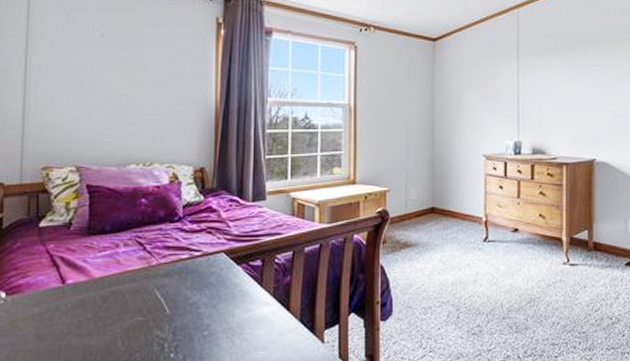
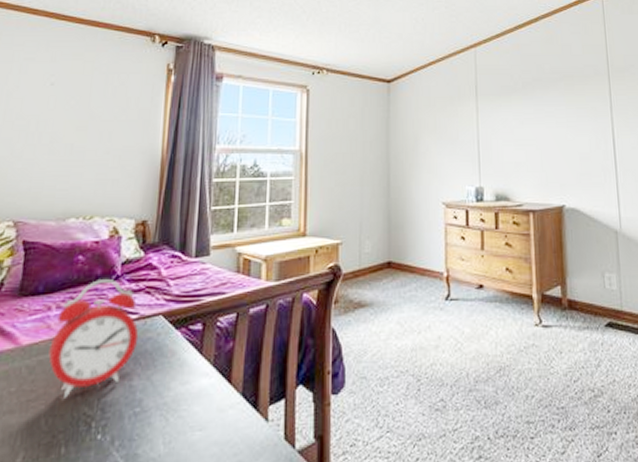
alarm clock: none [120,220,203,323] -> present [48,279,139,398]

